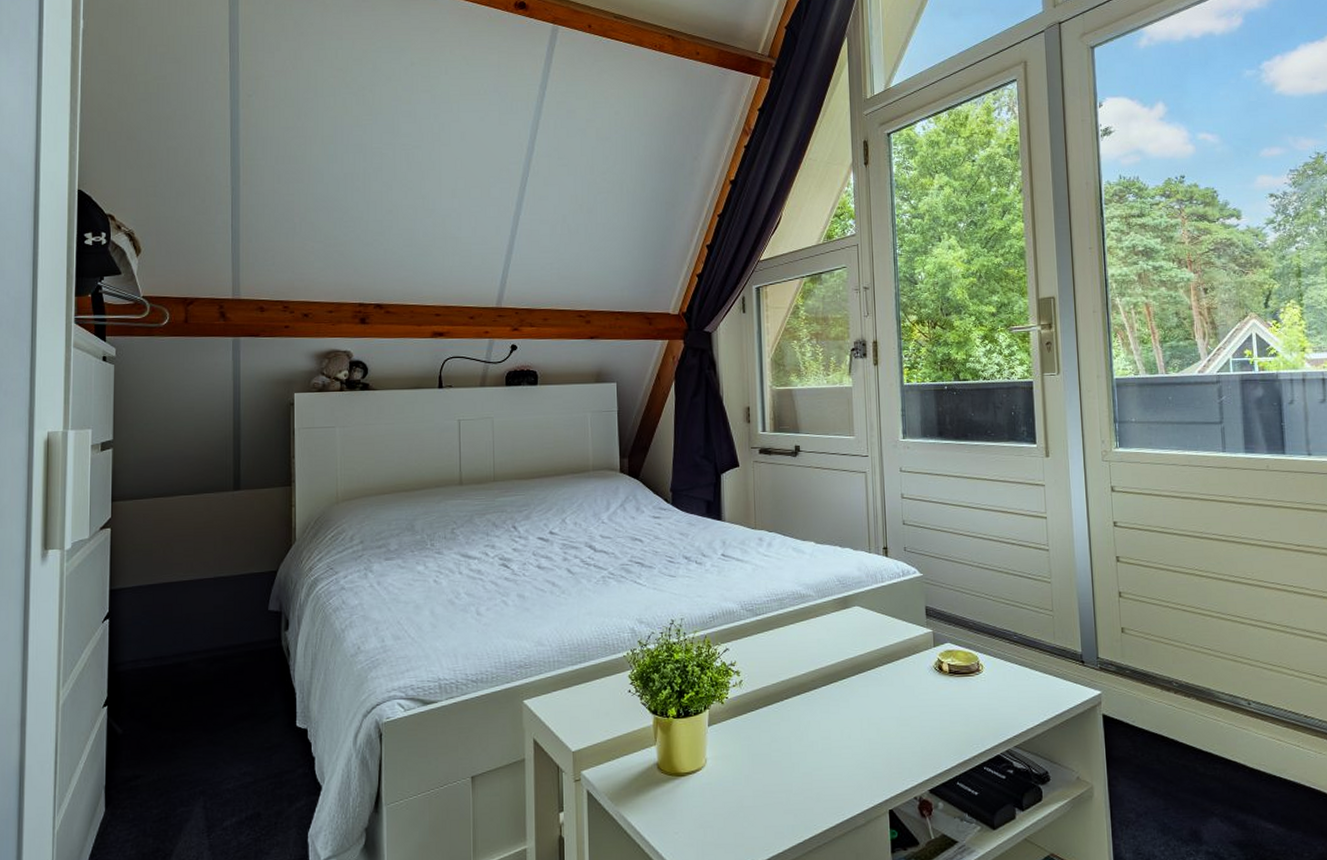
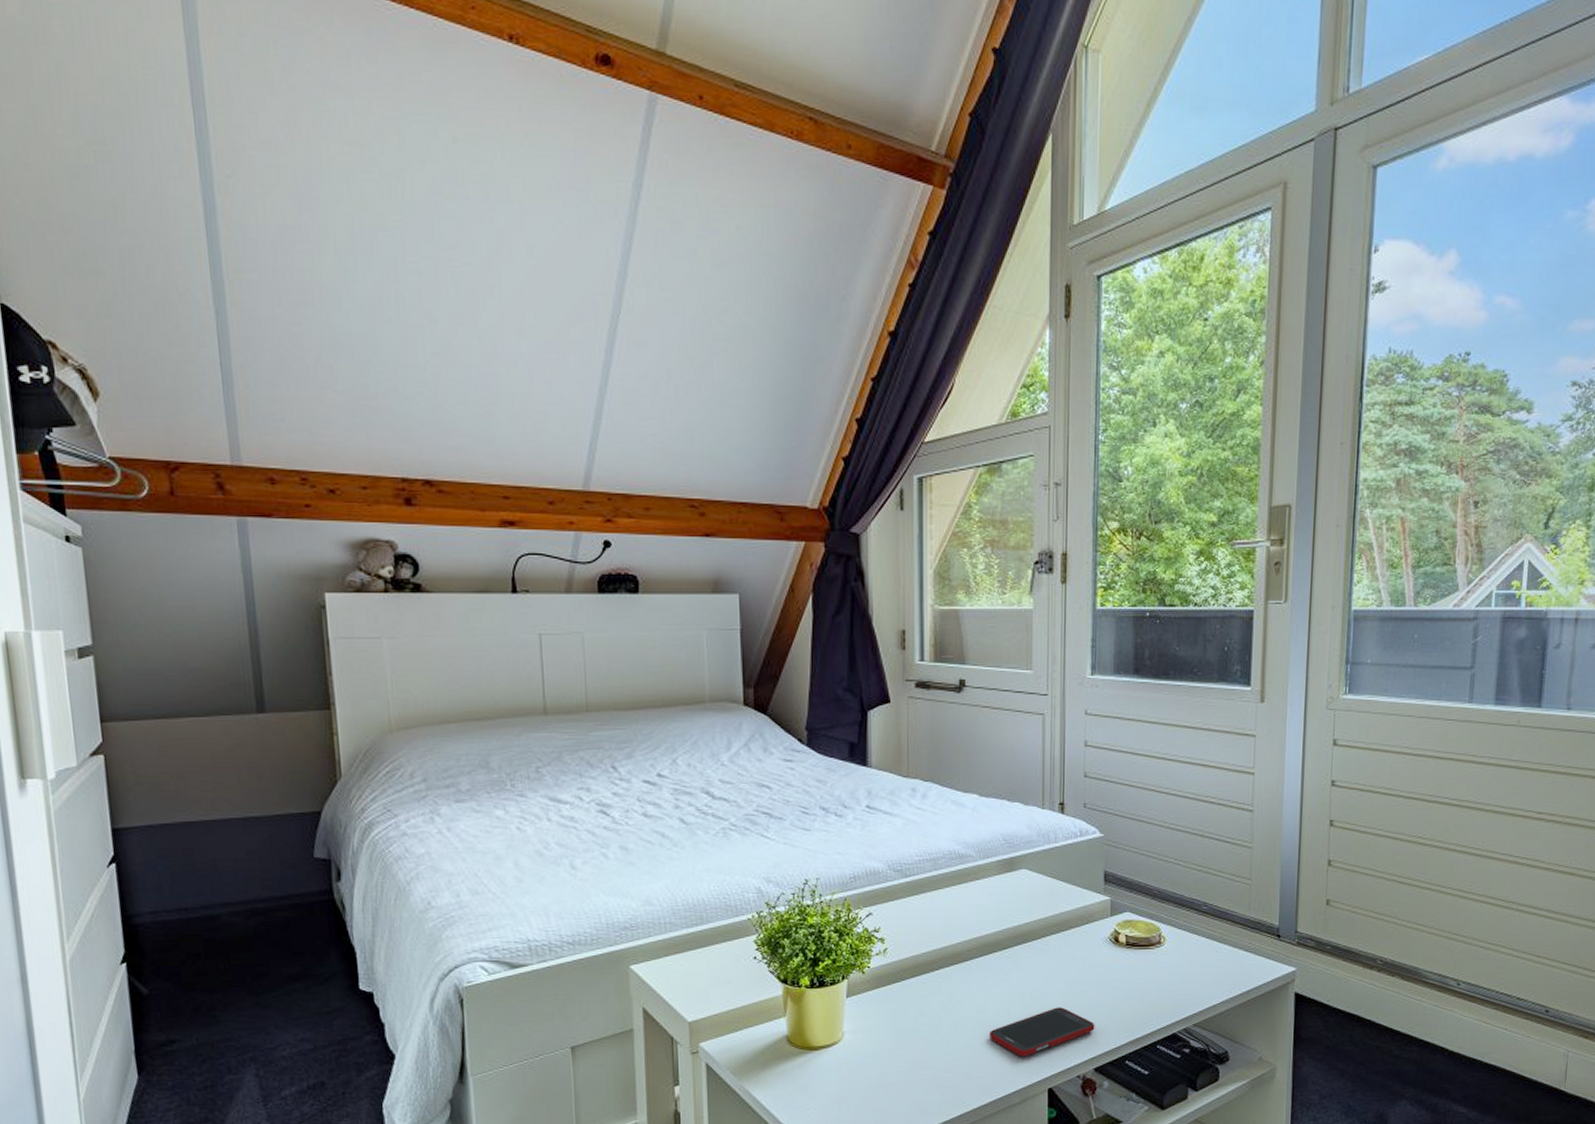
cell phone: none [834,732,927,780] -> present [989,1007,1095,1057]

